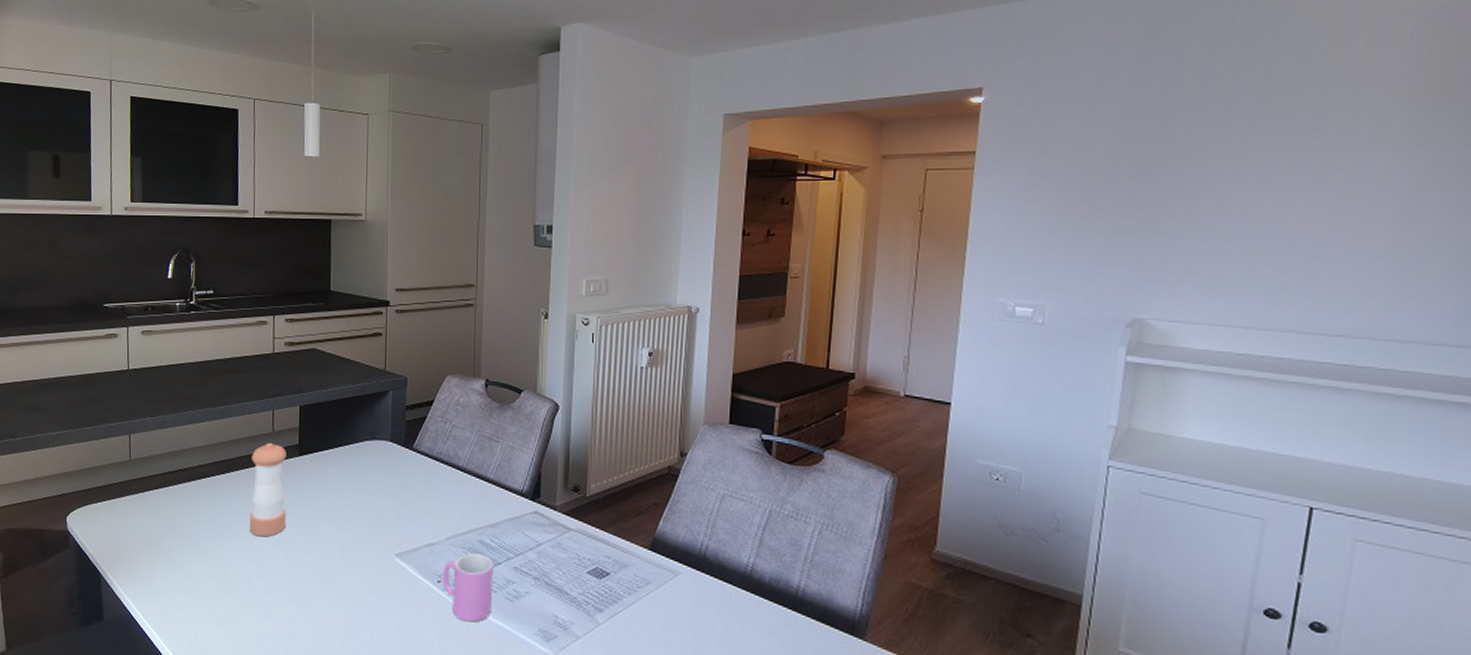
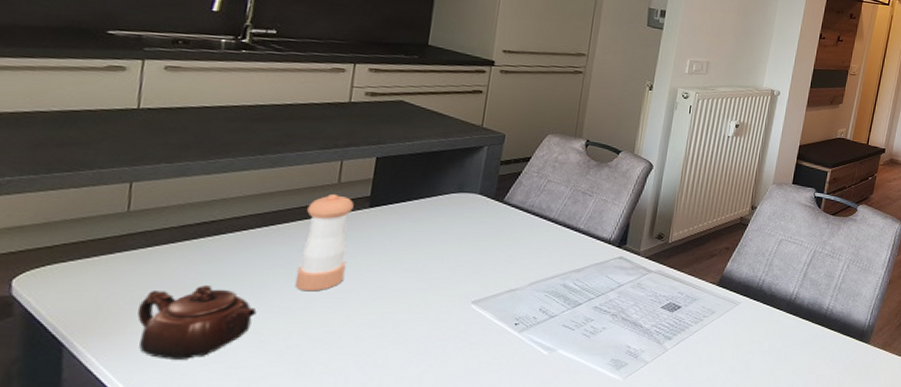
teapot: none [144,527,224,594] -> present [137,285,257,359]
cup: present [442,553,493,623] -> none [519,296,574,359]

